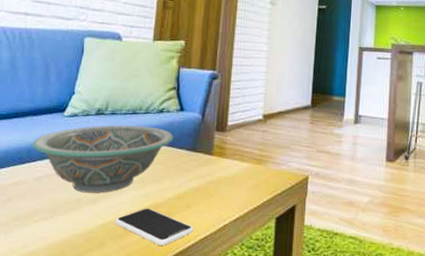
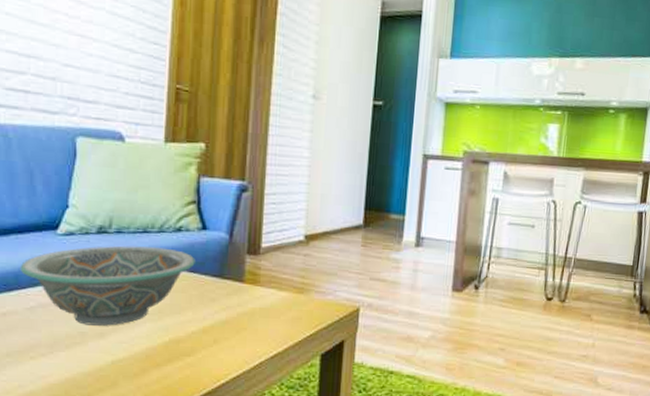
smartphone: present [115,208,194,246] -> none [128,343,223,385]

